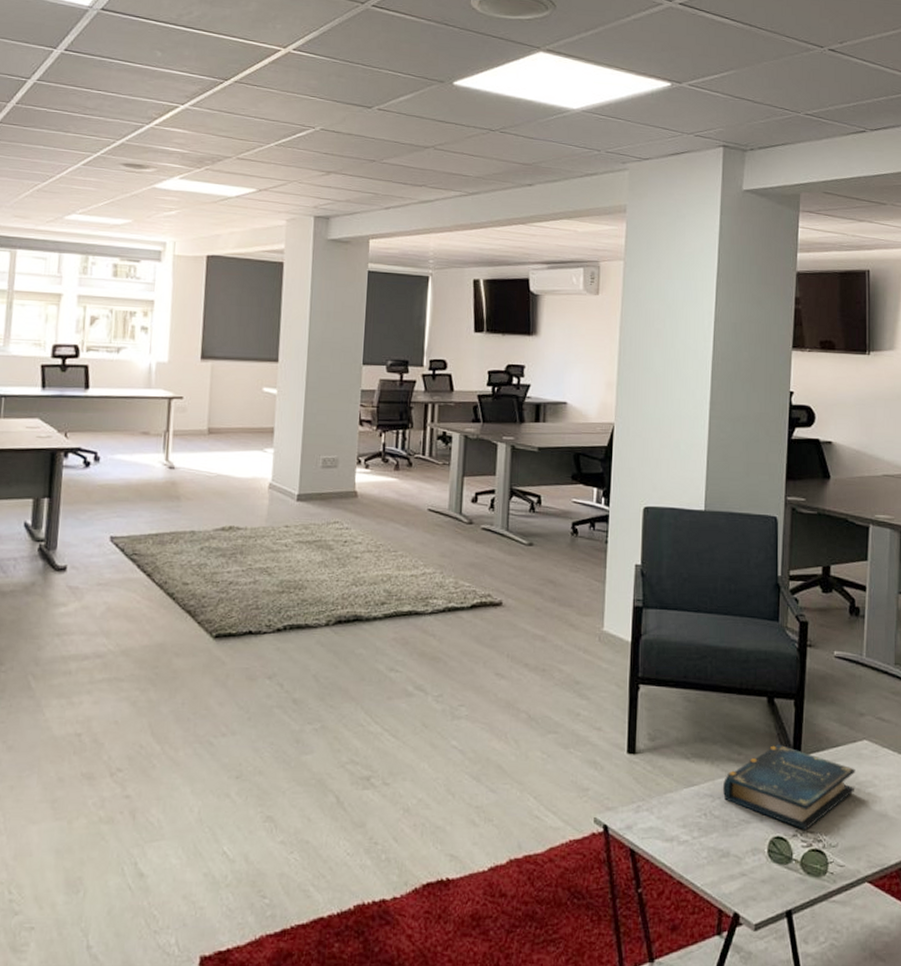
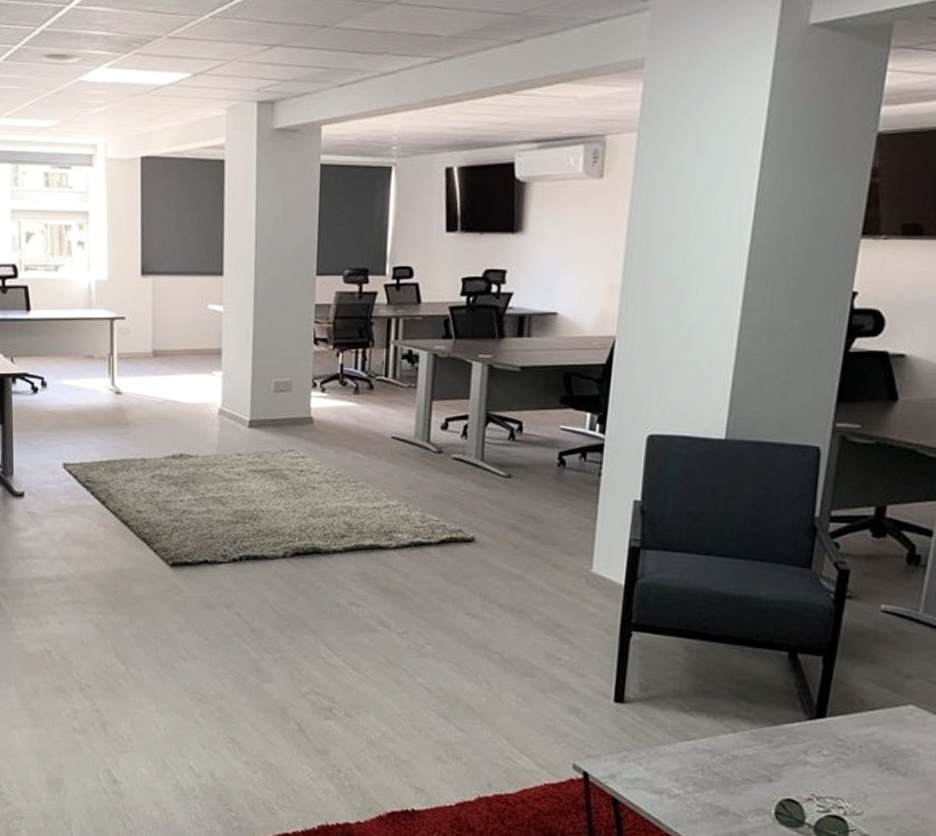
book: present [722,744,855,831] -> none [724,703,895,796]

